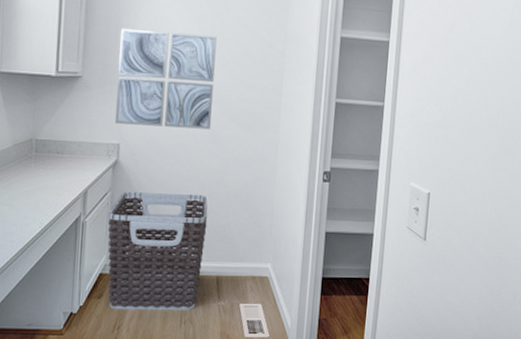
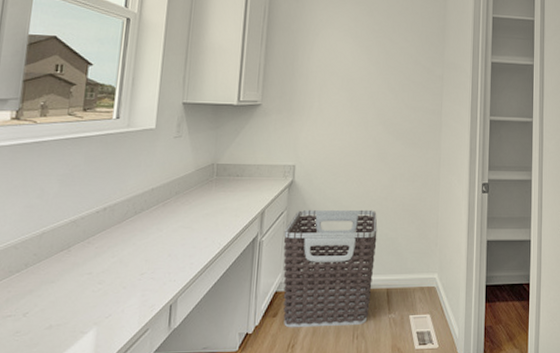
wall art: present [115,27,217,130] -> none [291,60,383,149]

